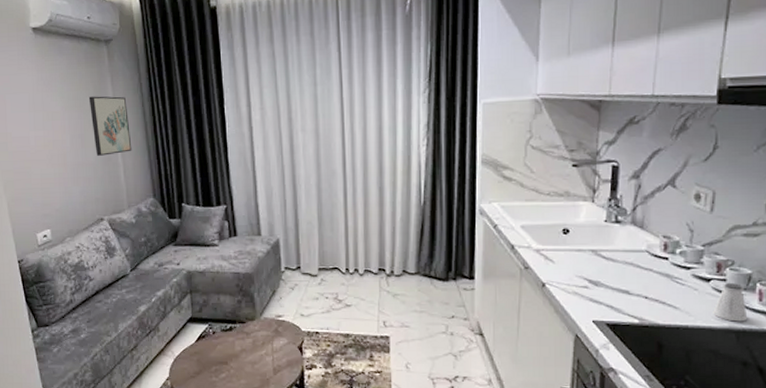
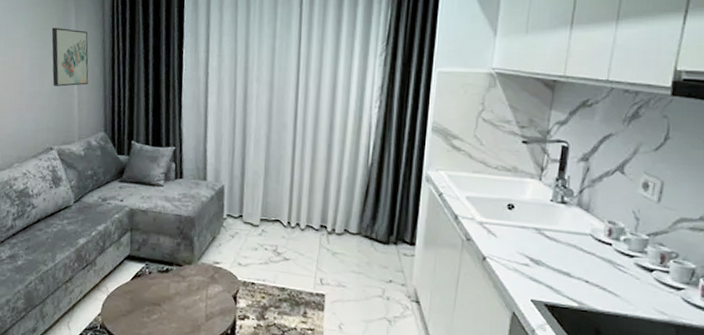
saltshaker: present [713,282,748,322] -> none [653,274,689,317]

